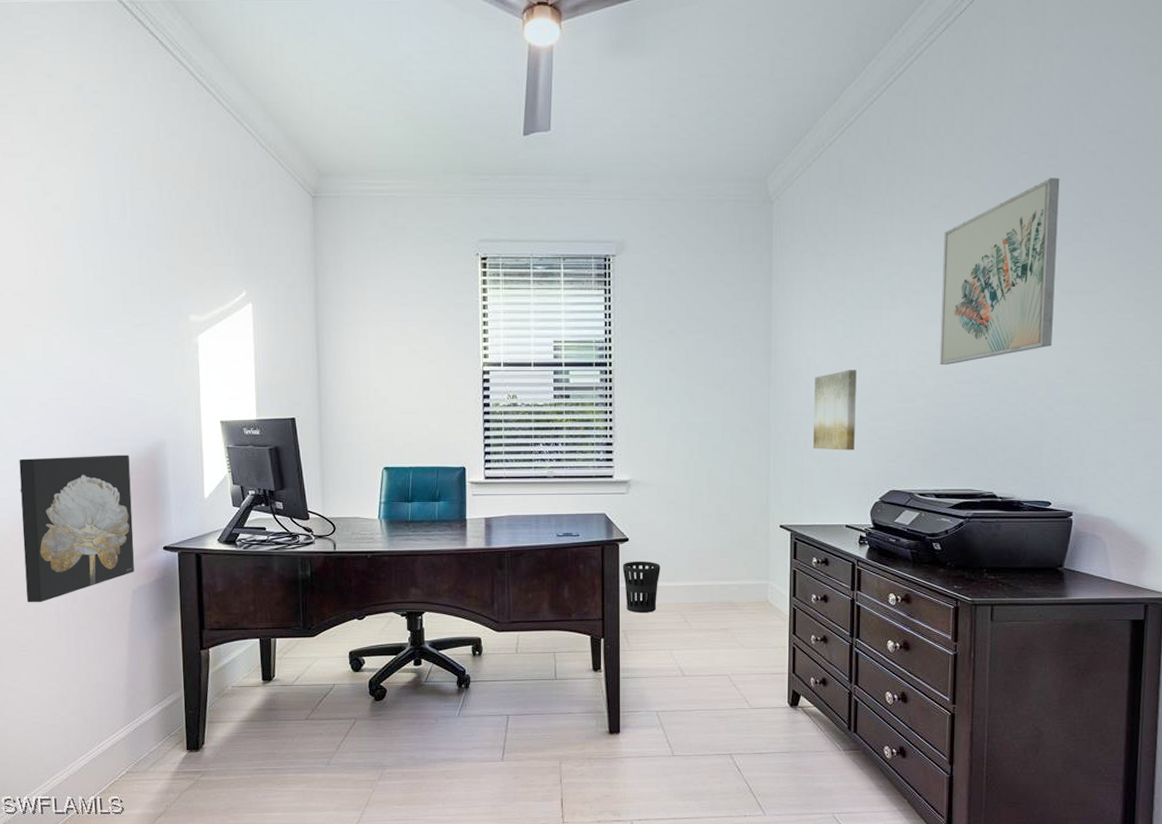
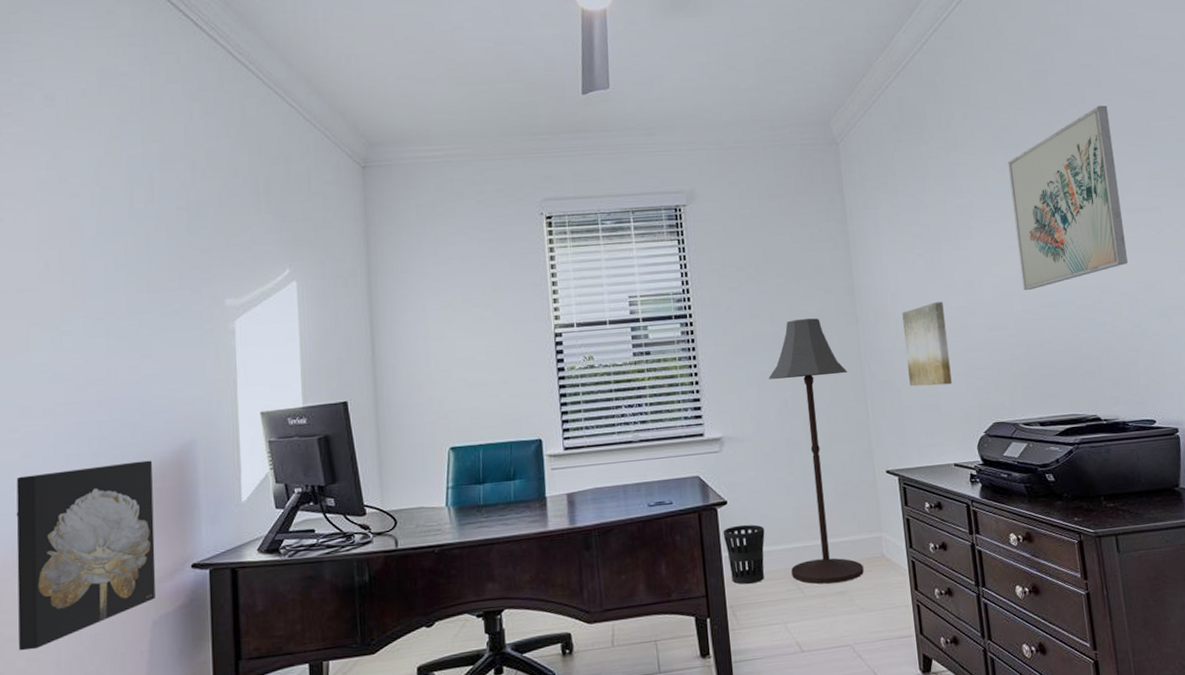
floor lamp: none [678,375,755,621] -> present [768,318,864,585]

